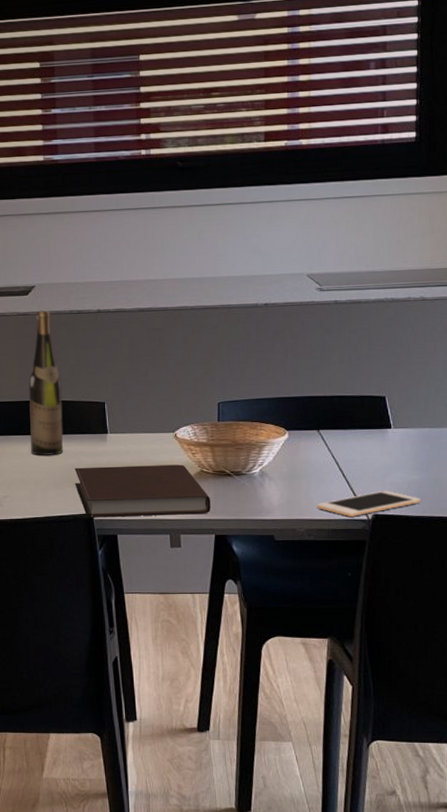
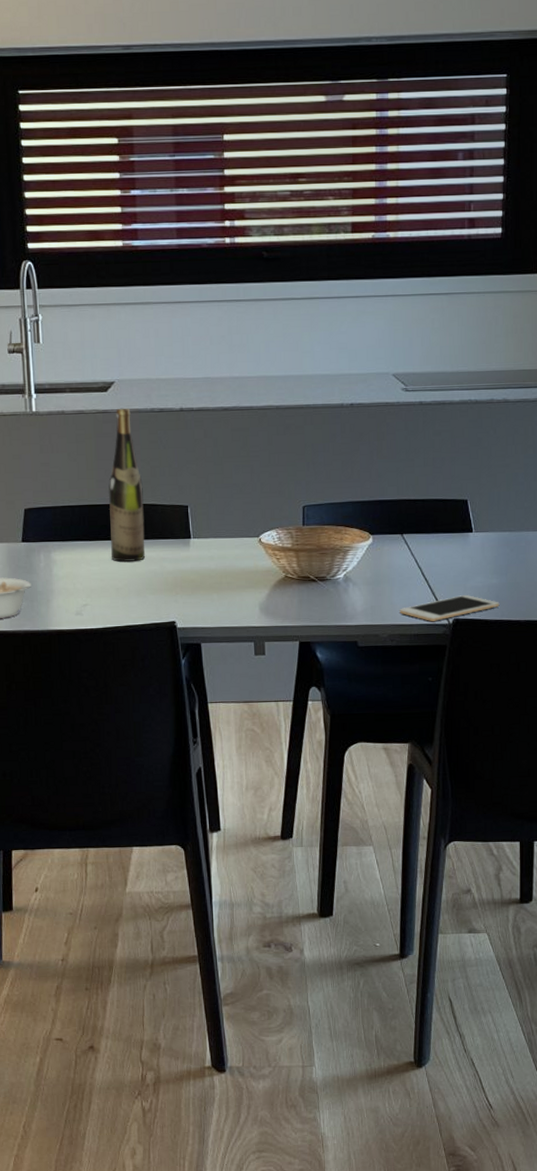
notebook: present [74,464,211,518] -> none [157,570,295,626]

